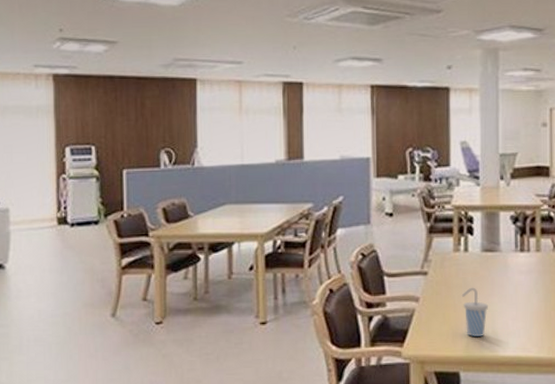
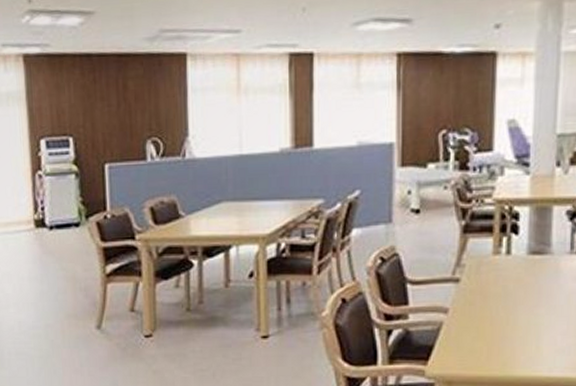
cup: present [461,287,489,336] -> none [500,296,534,354]

